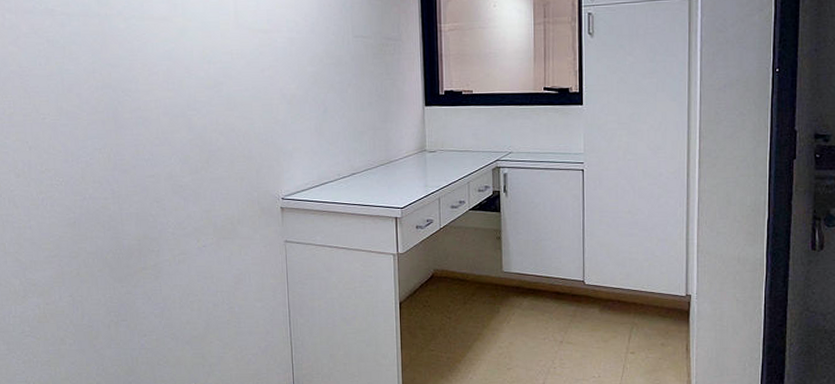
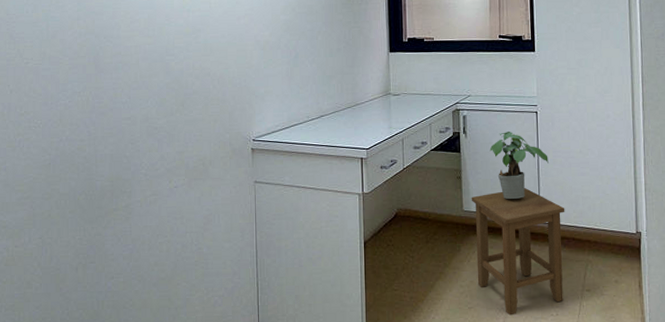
stool: none [511,249,611,377] -> present [471,188,565,316]
potted plant: none [531,190,594,260] -> present [489,132,549,199]

